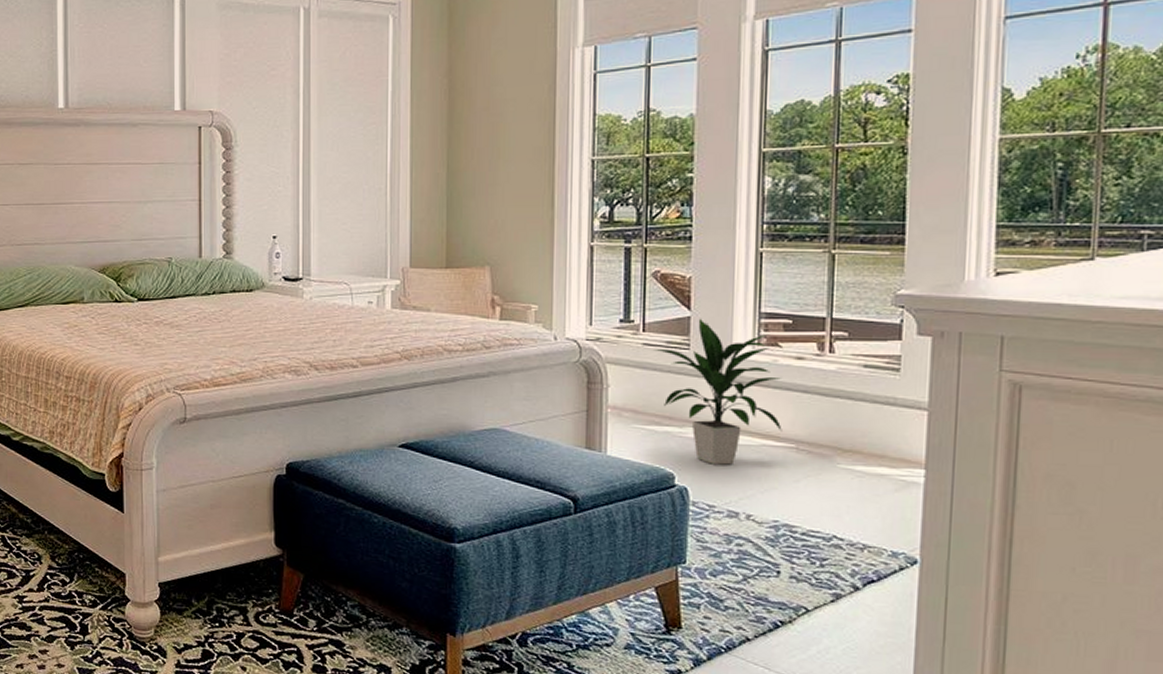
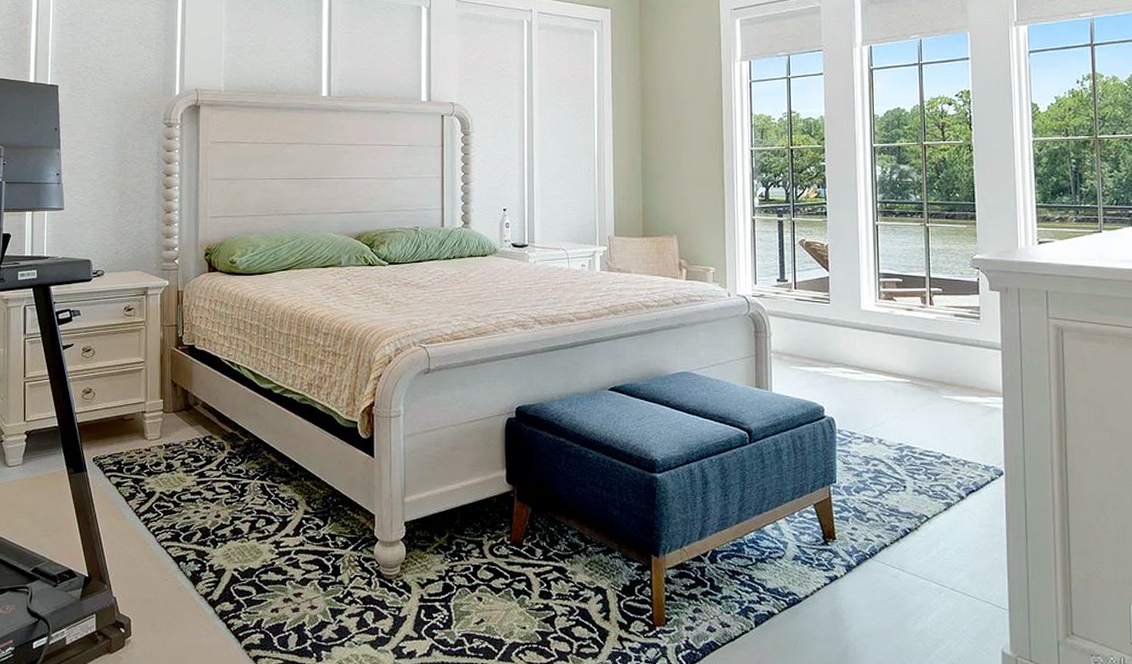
indoor plant: present [654,318,782,465] -> none [803,278,900,398]

